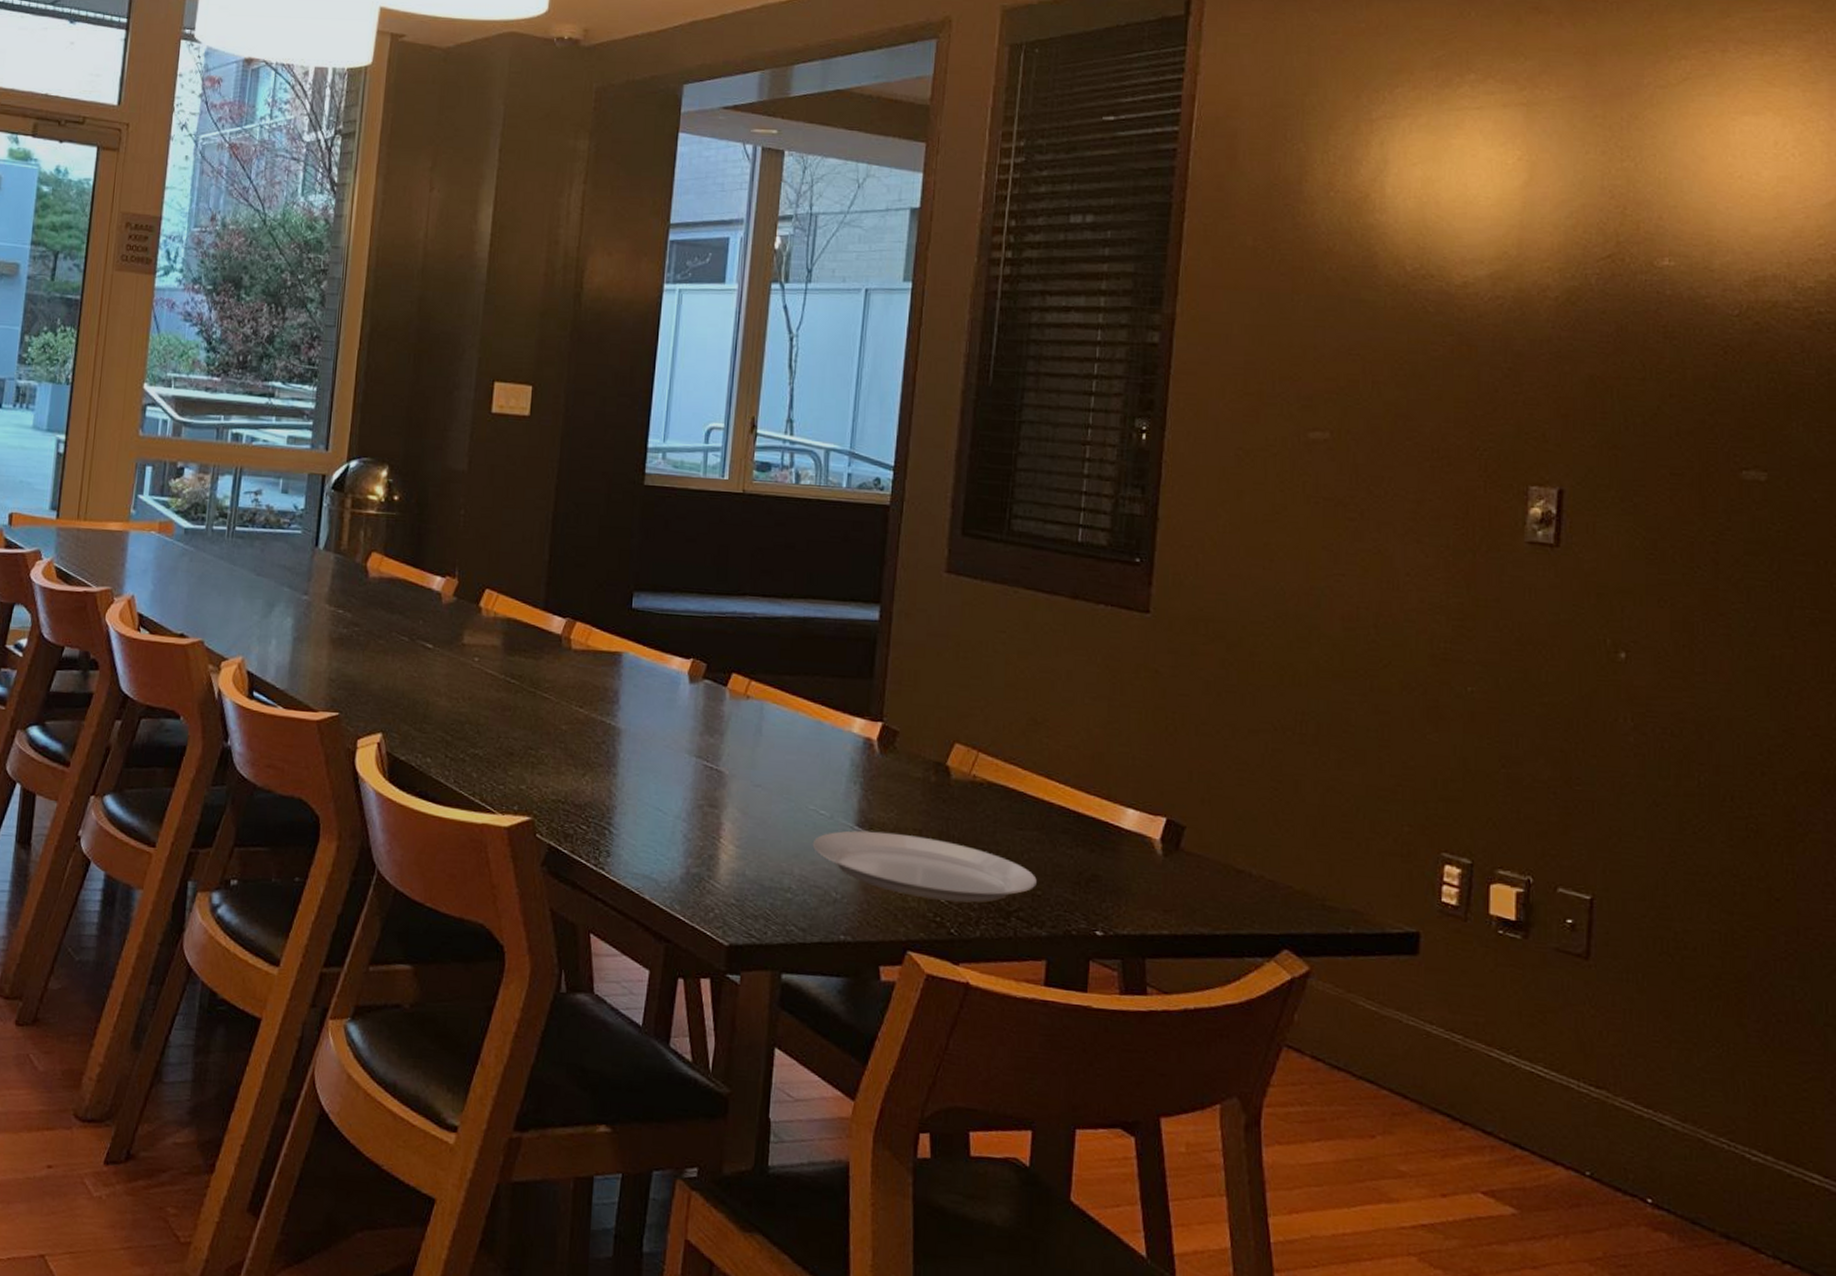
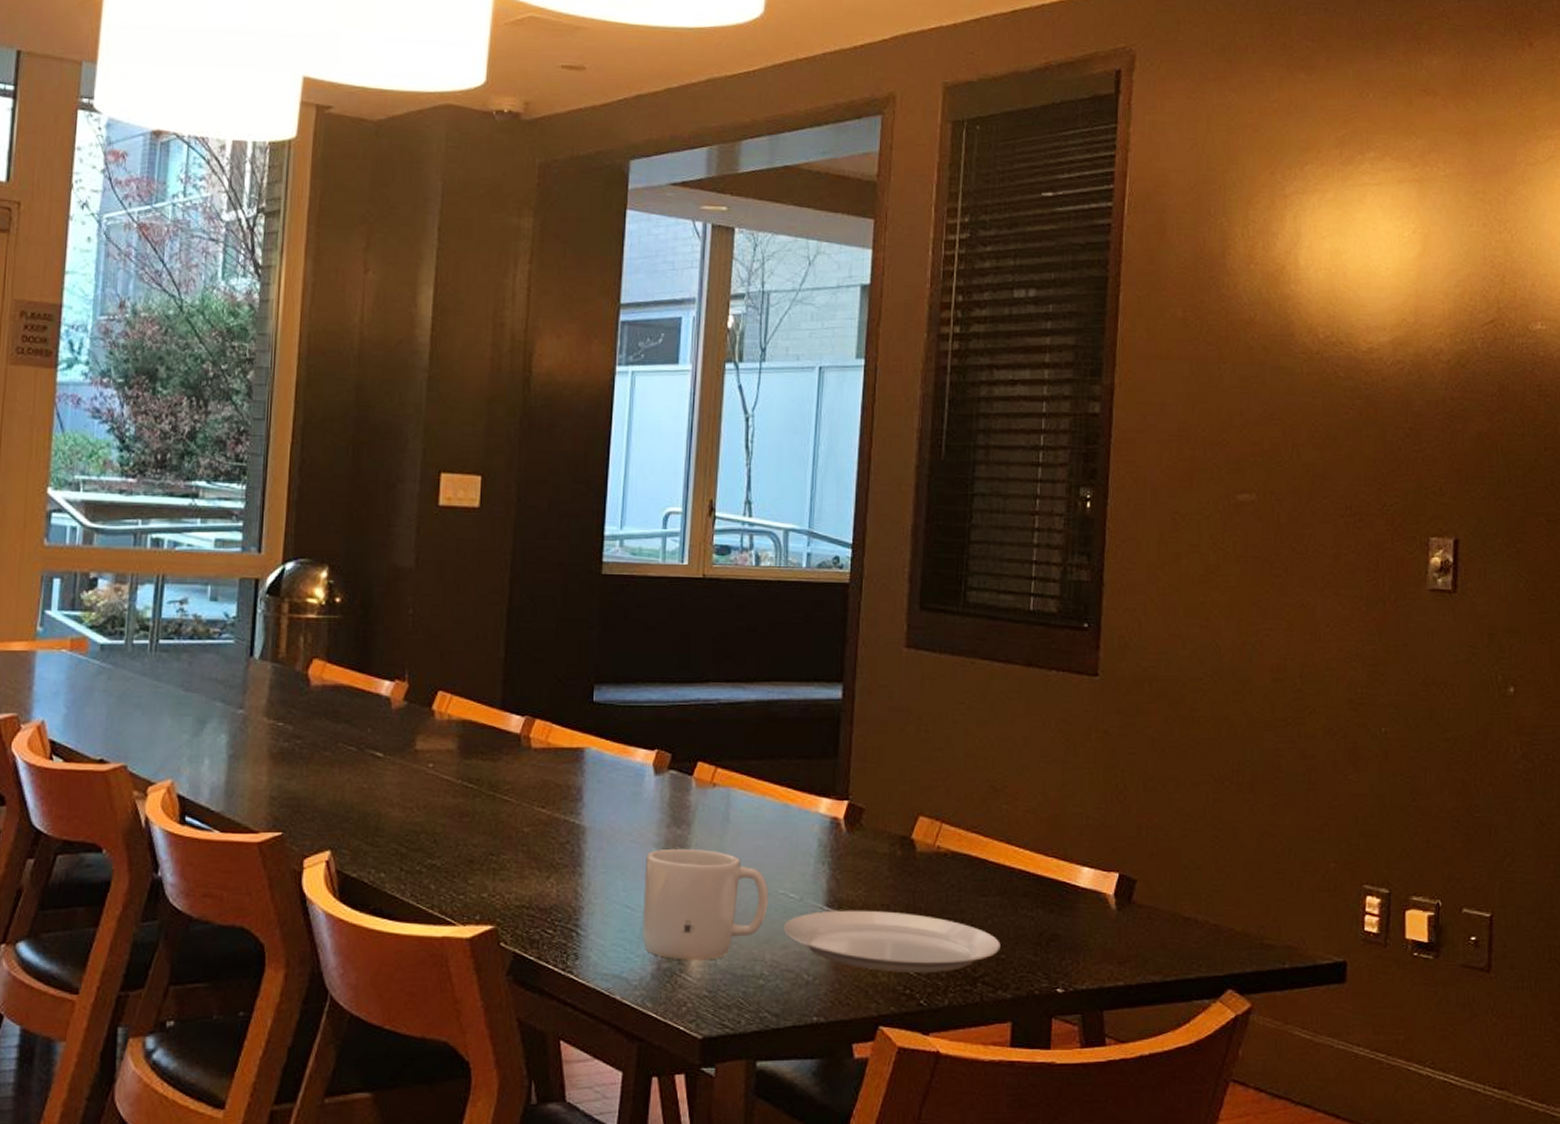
mug: none [673,756,799,869] -> present [643,848,768,961]

